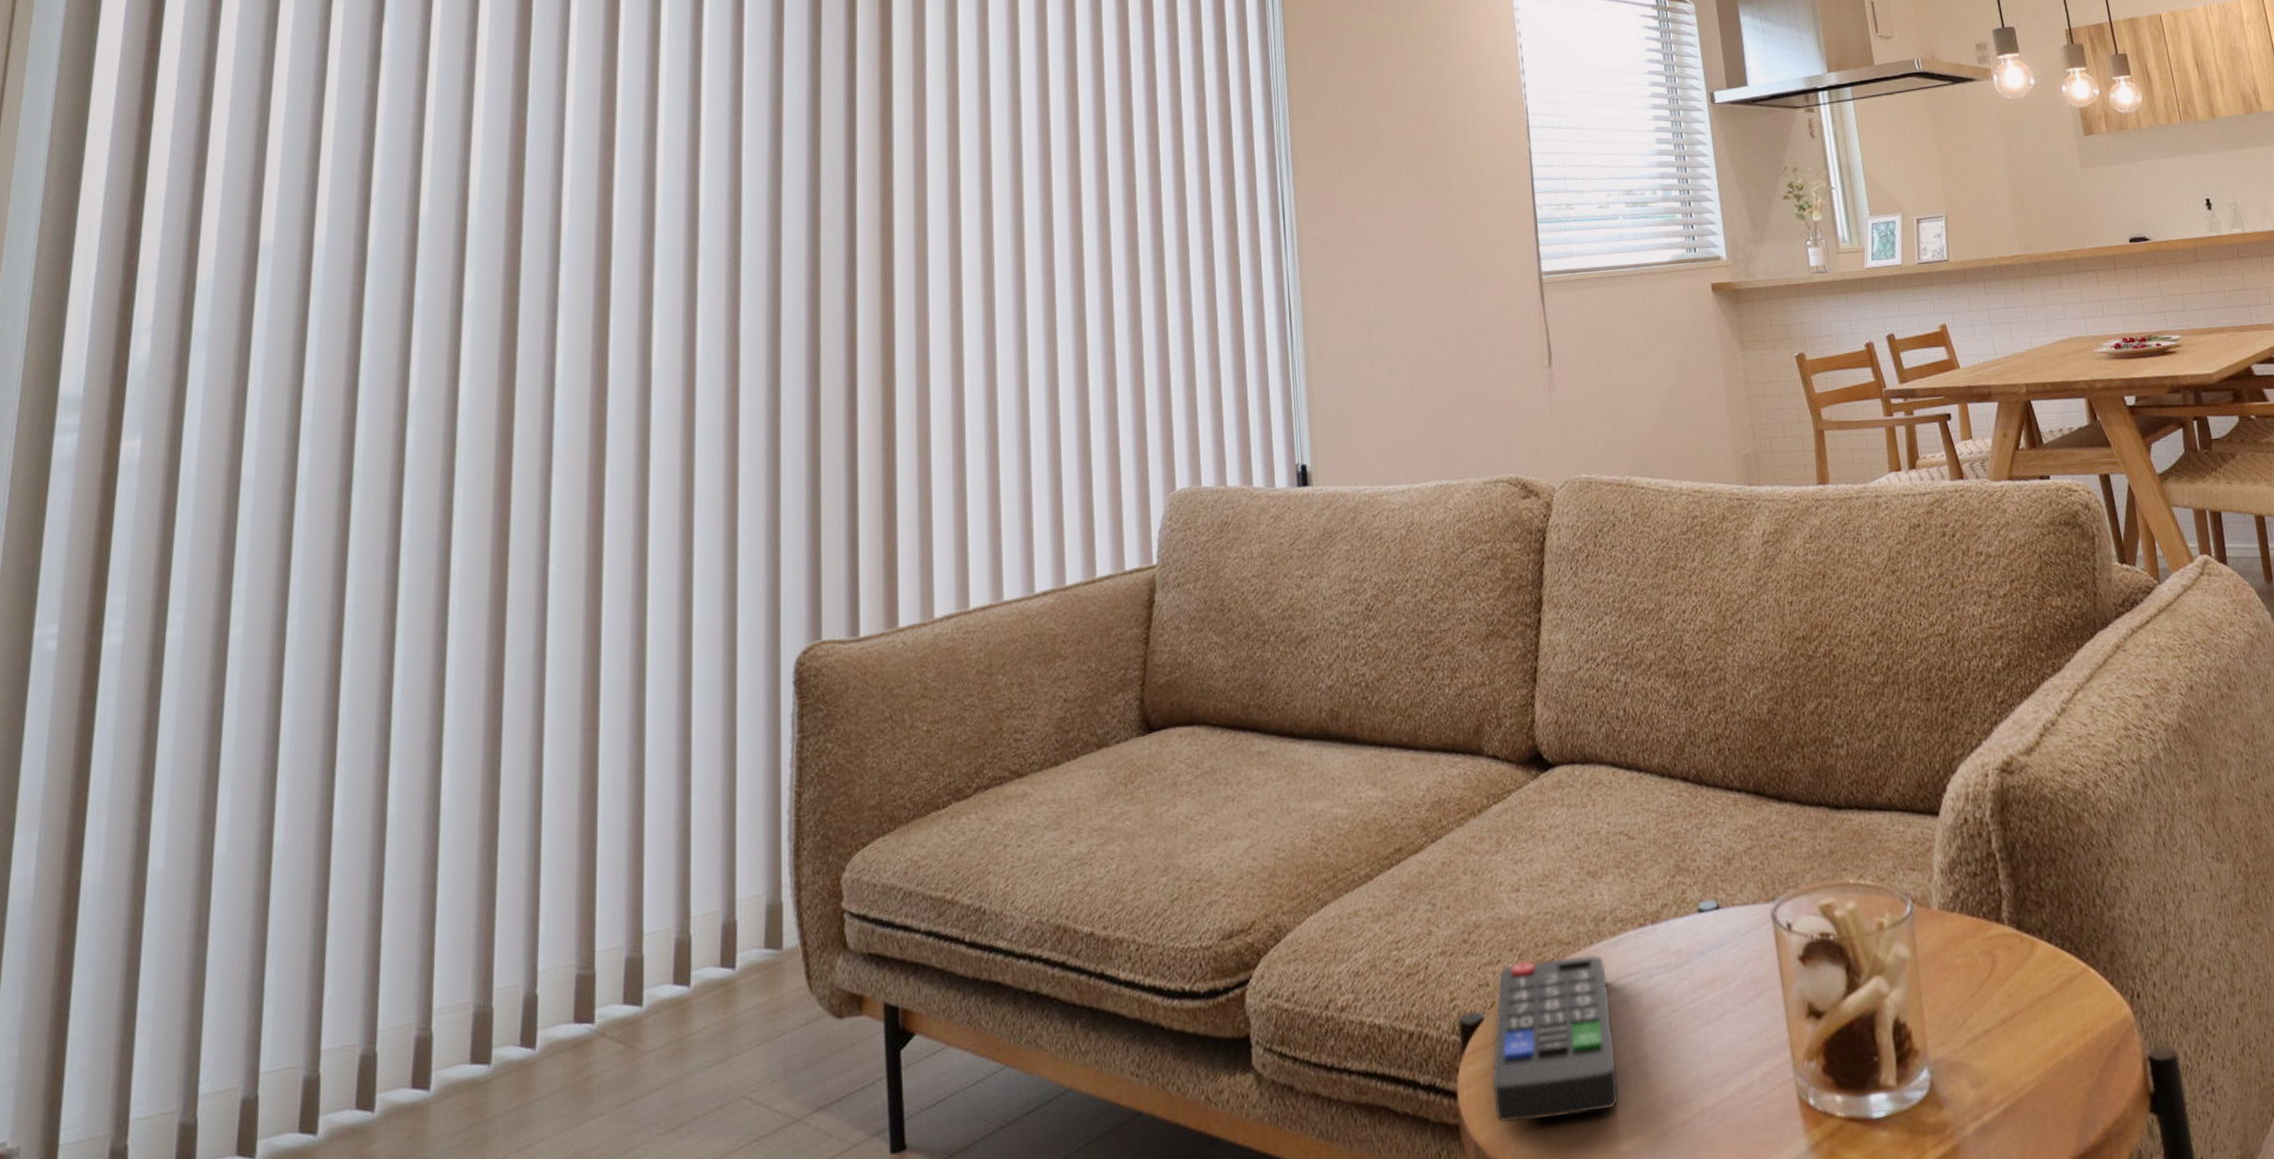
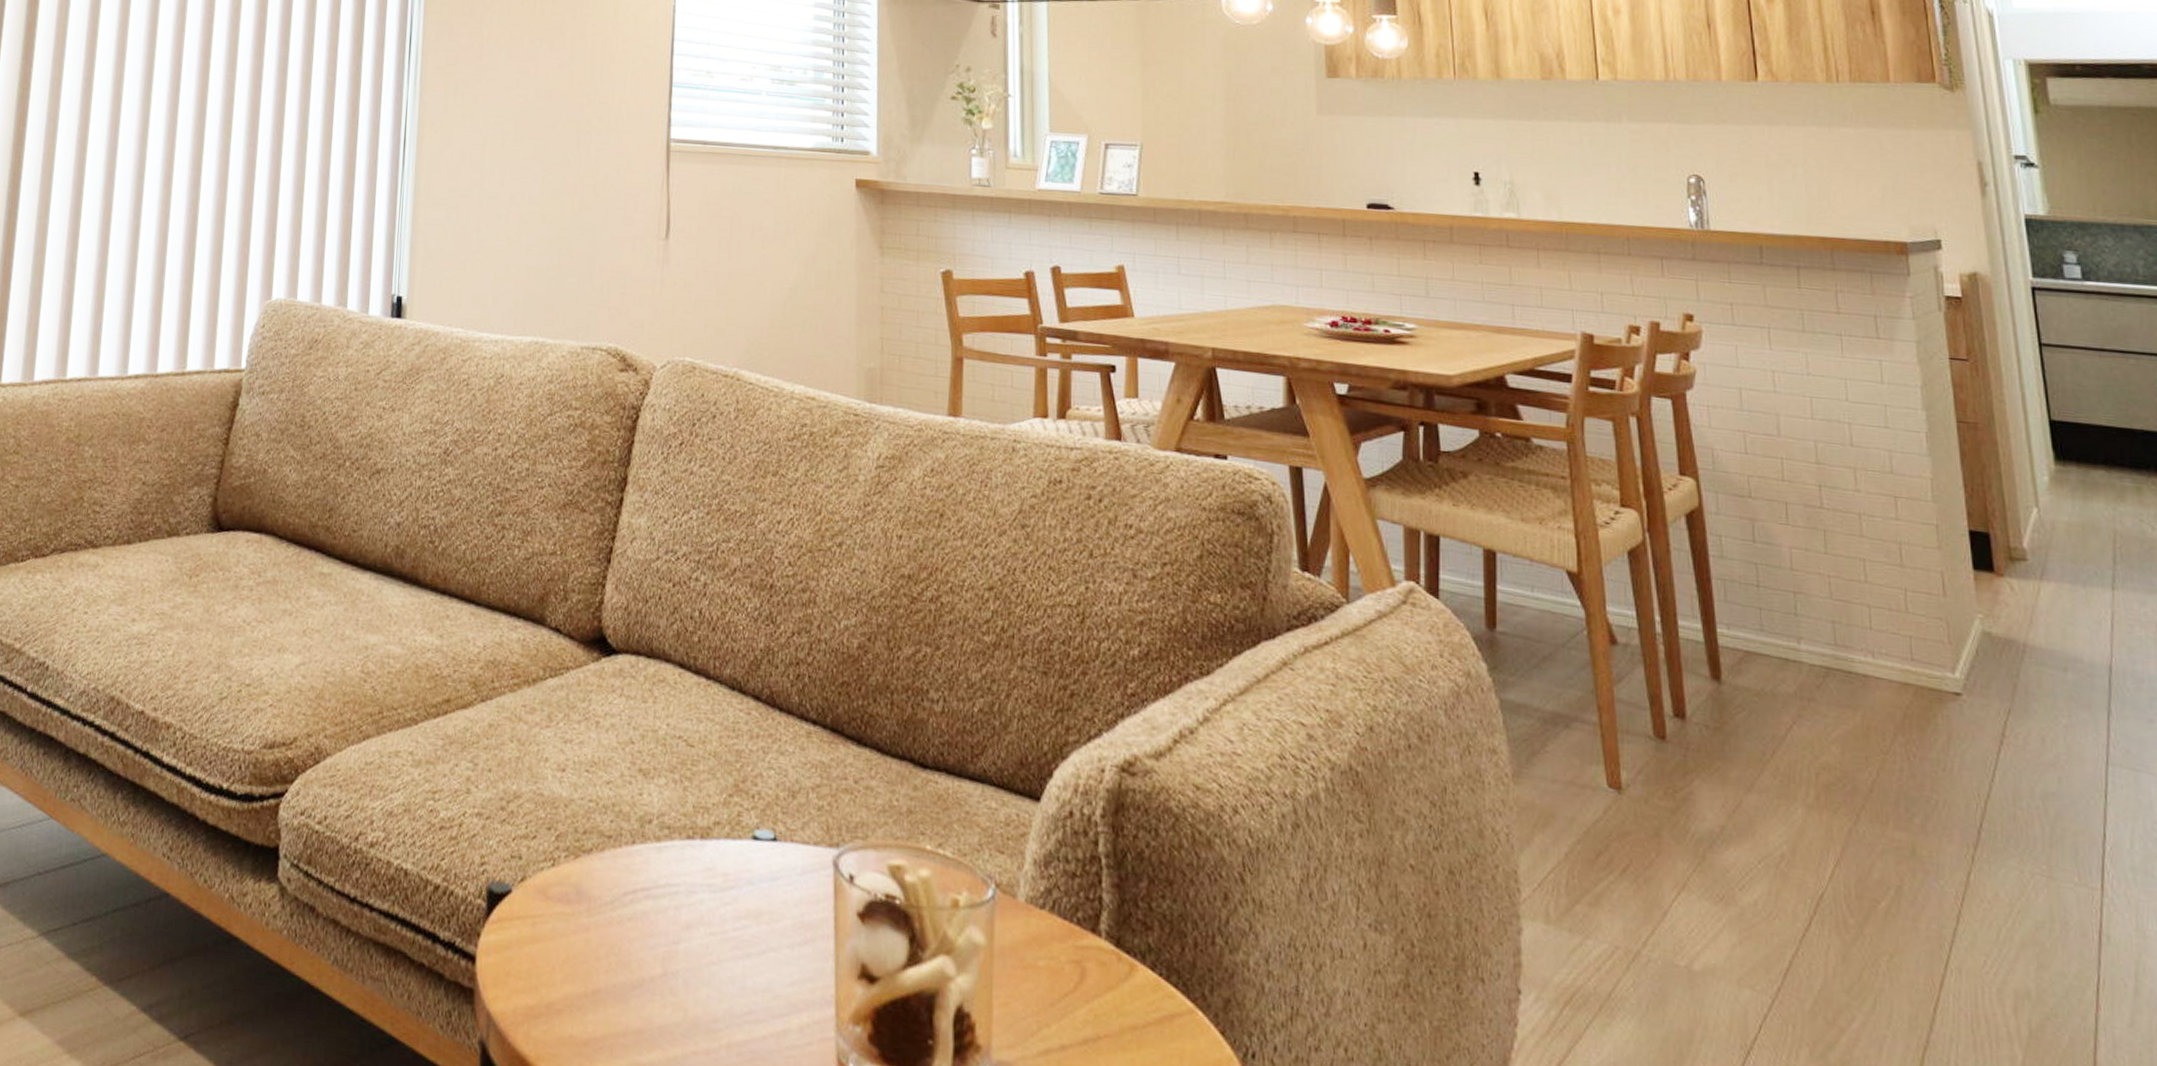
remote control: present [1492,954,1619,1123] -> none [512,842,646,1017]

